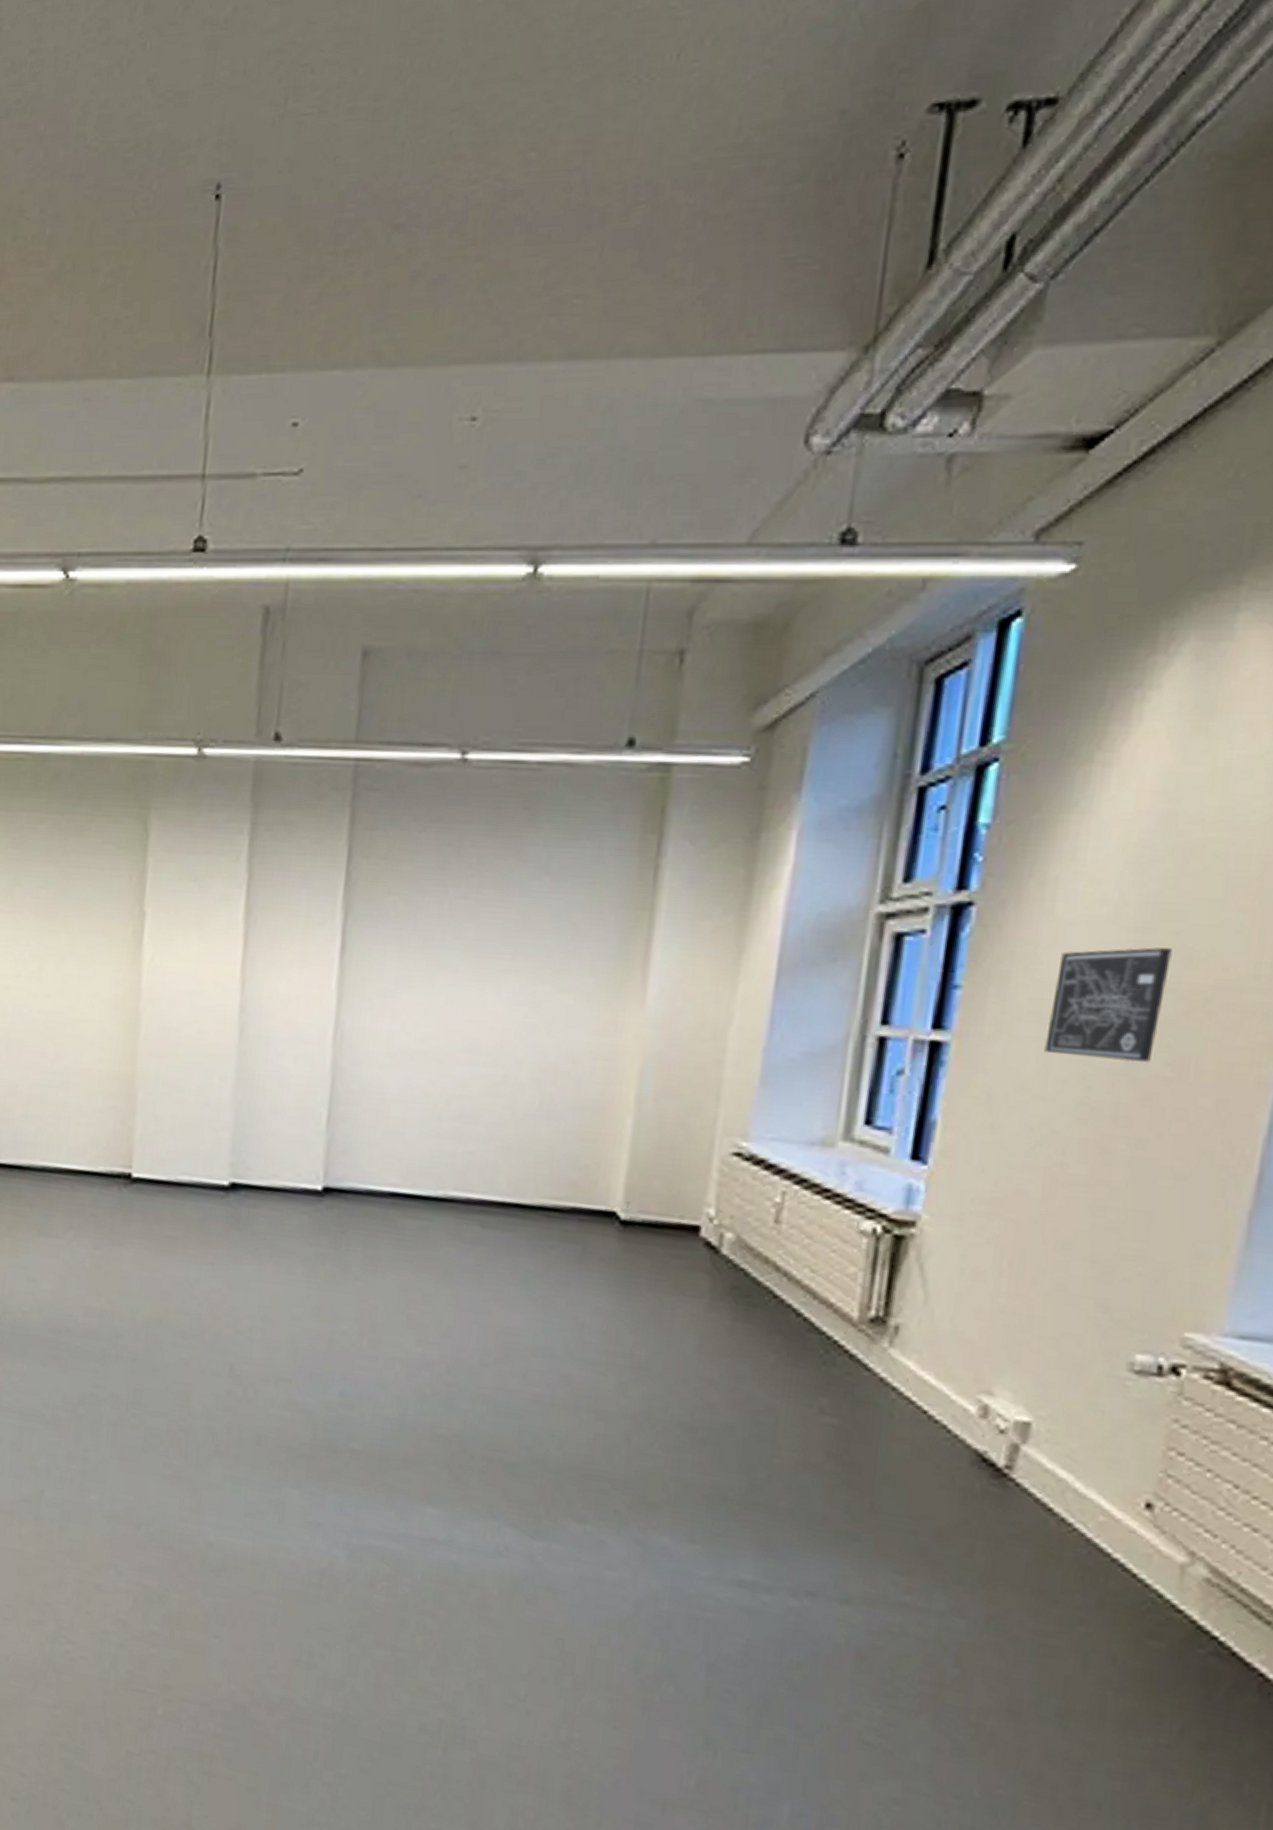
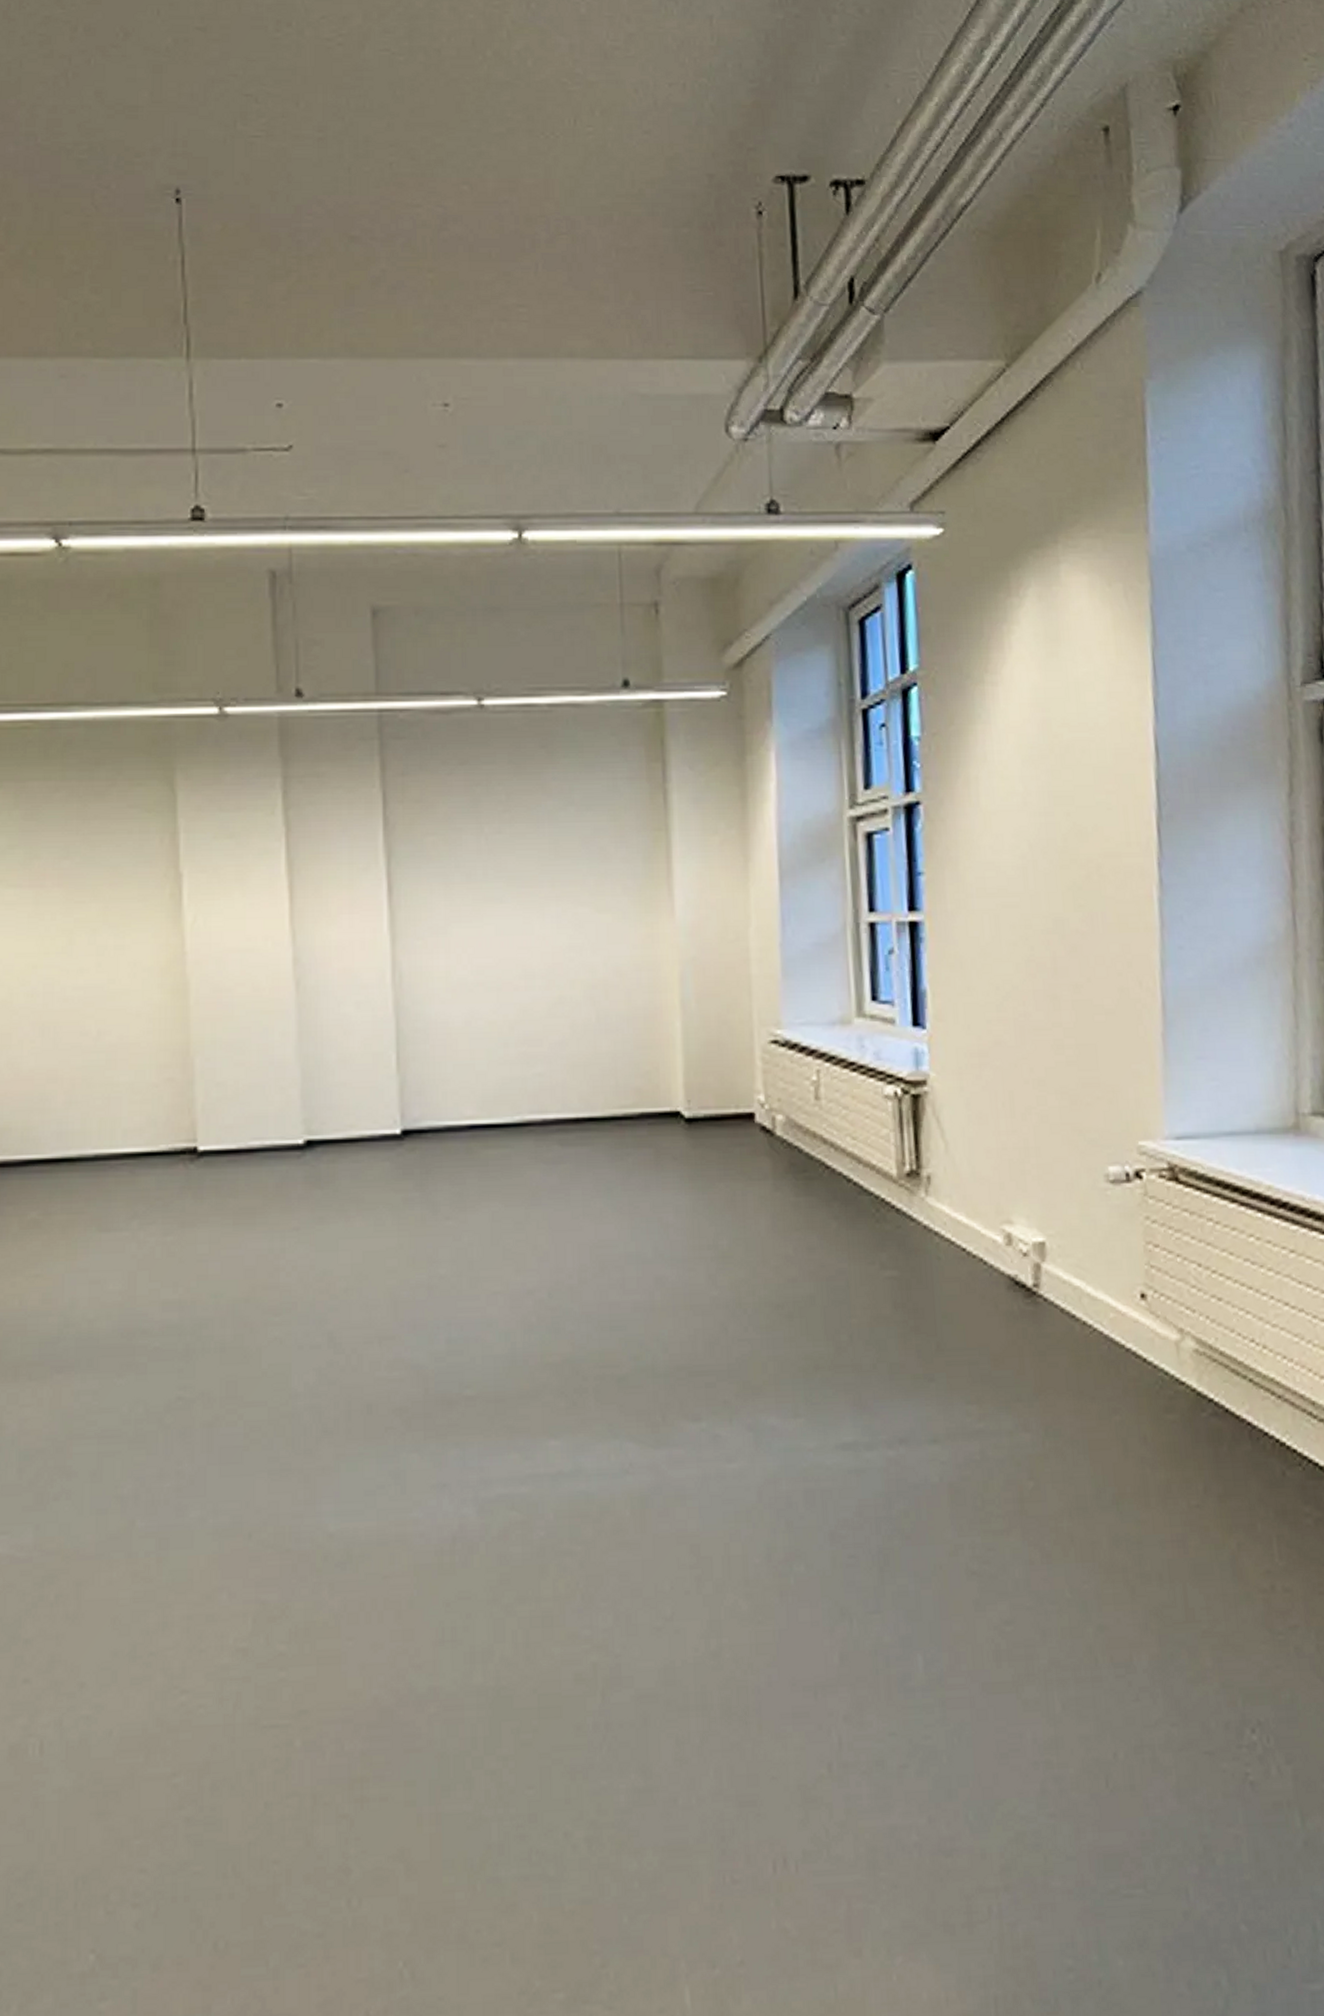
wall art: present [1044,947,1172,1063] -> none [992,827,1071,922]

